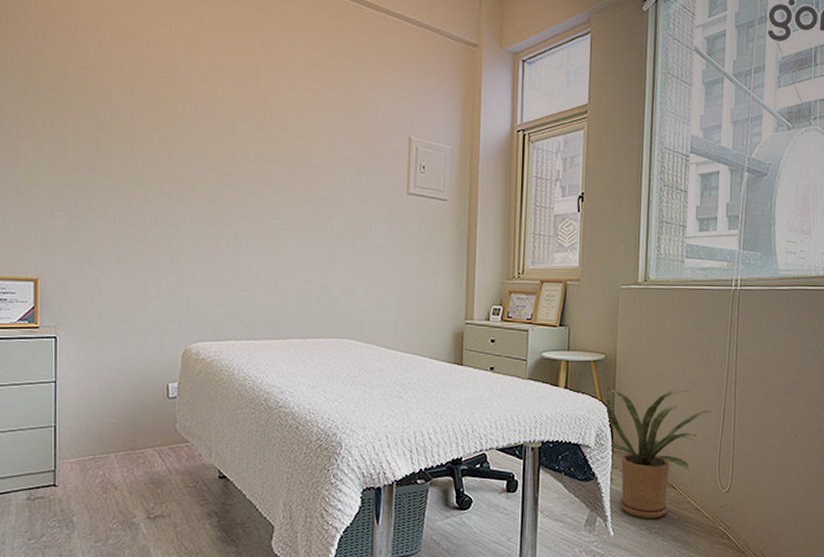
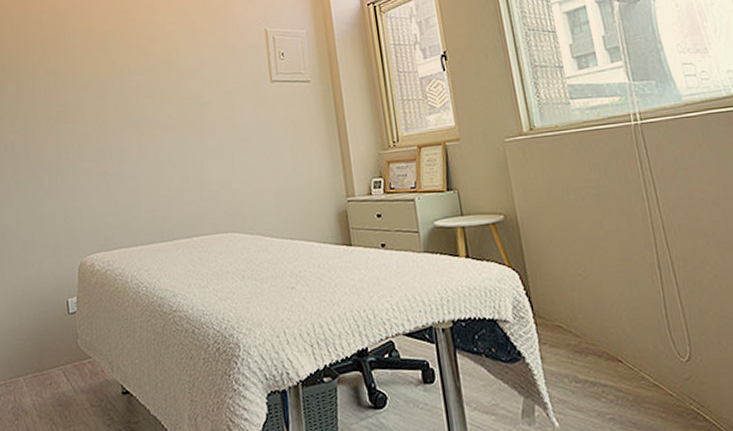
house plant: present [606,385,713,518] -> none [513,243,645,402]

